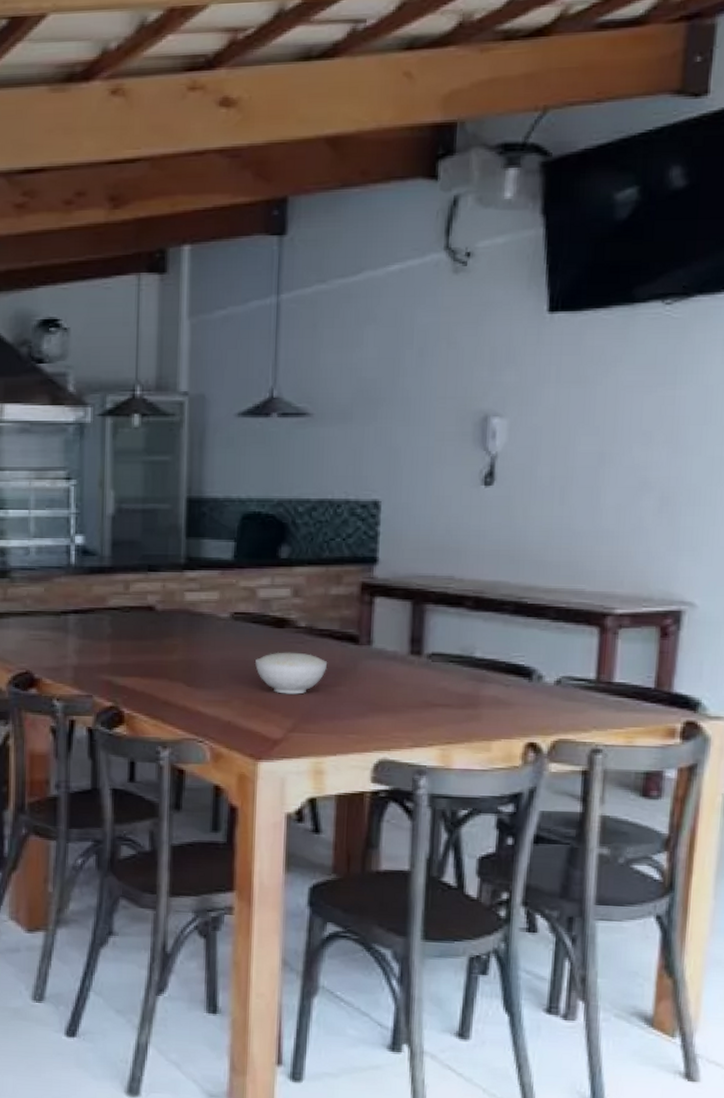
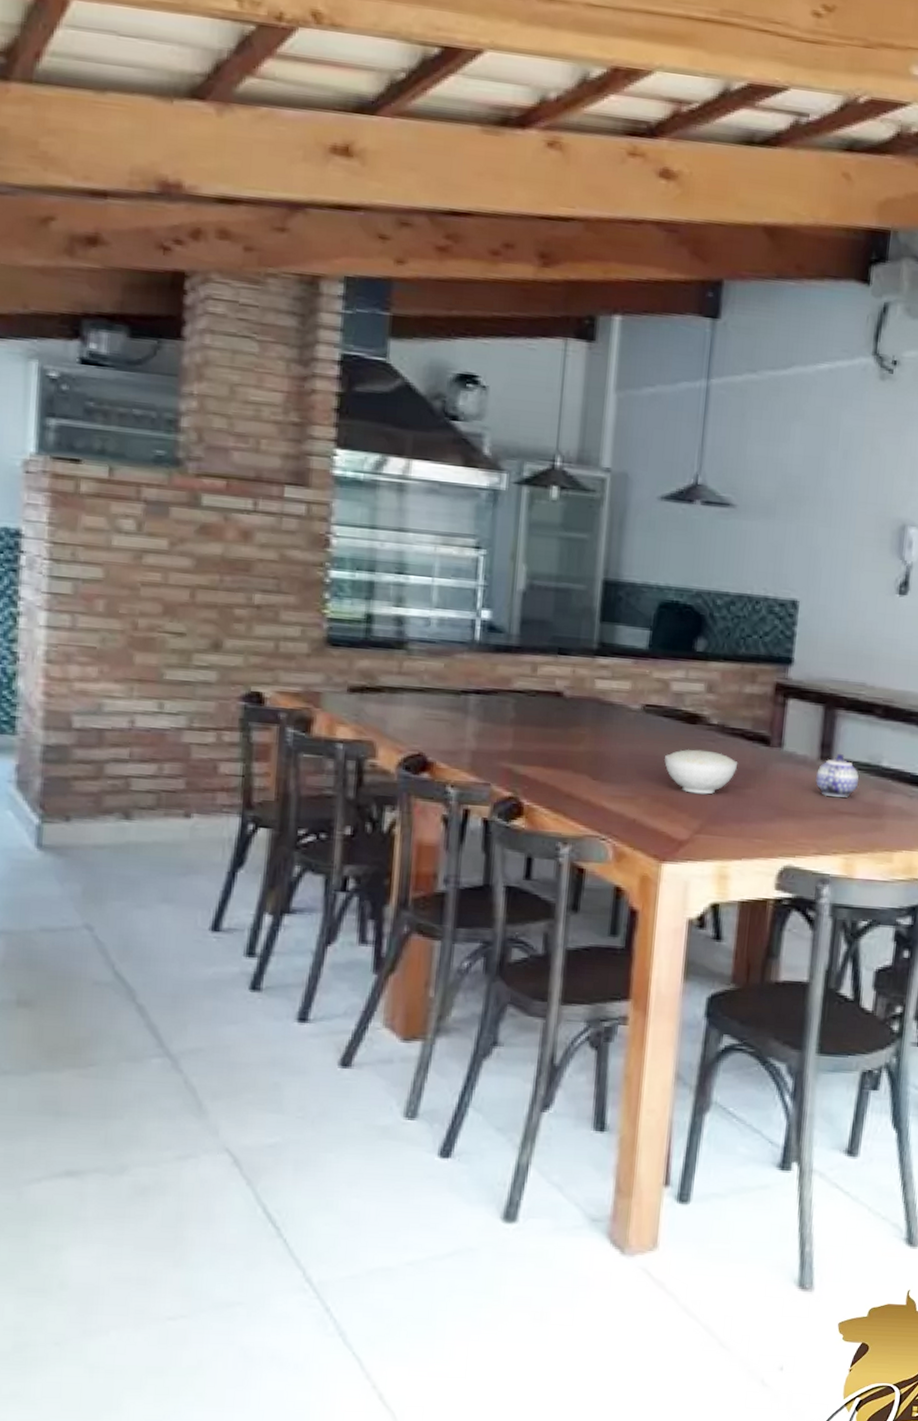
teapot: none [406,647,452,691] -> present [815,753,859,798]

